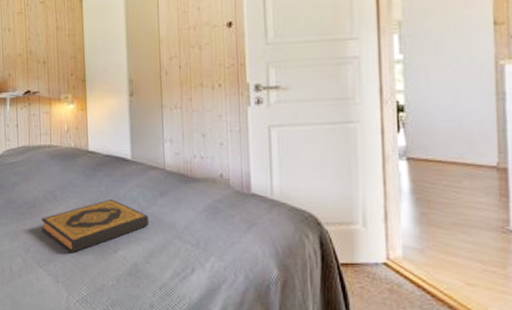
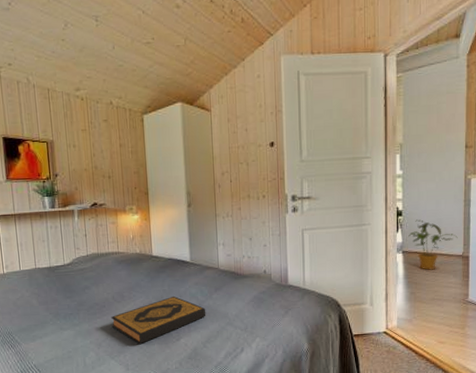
house plant: none [414,117,489,184] -> present [408,219,458,270]

